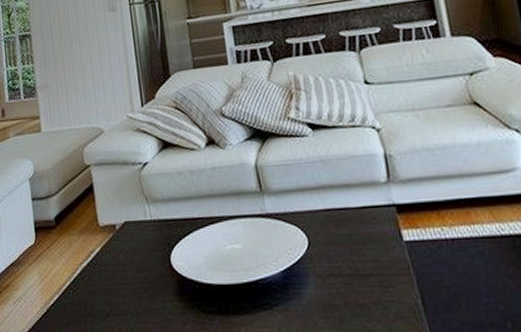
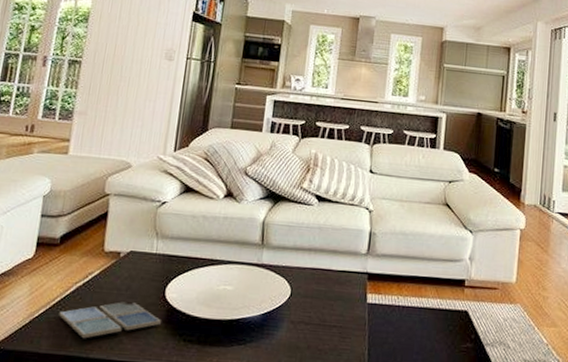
drink coaster: none [72,277,175,322] -> present [59,302,161,339]

